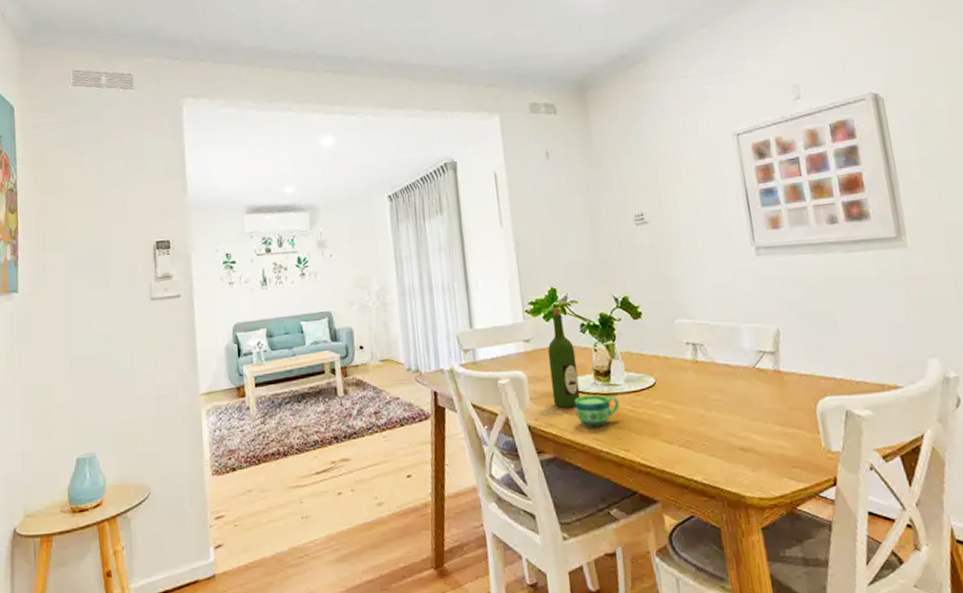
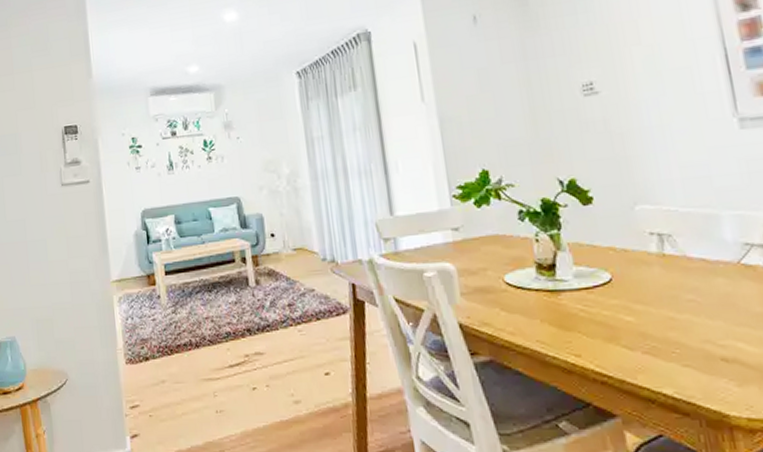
wine bottle: present [547,308,580,408] -> none [480,193,520,305]
cup: present [575,394,620,428] -> none [513,291,568,328]

